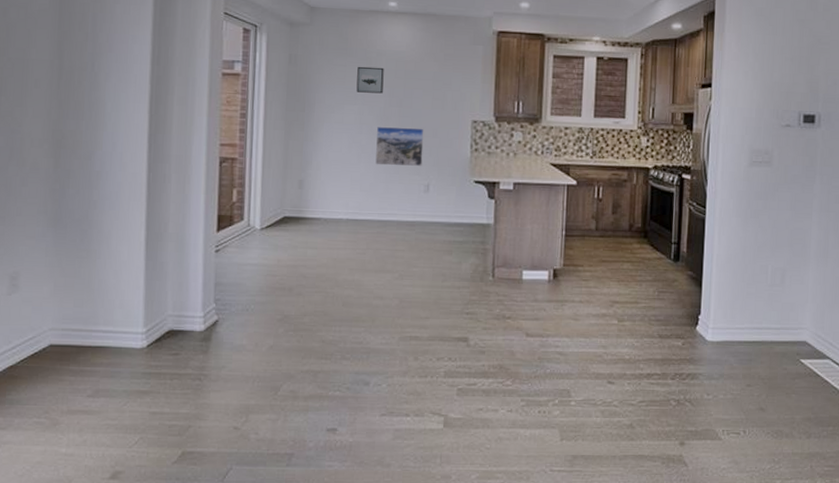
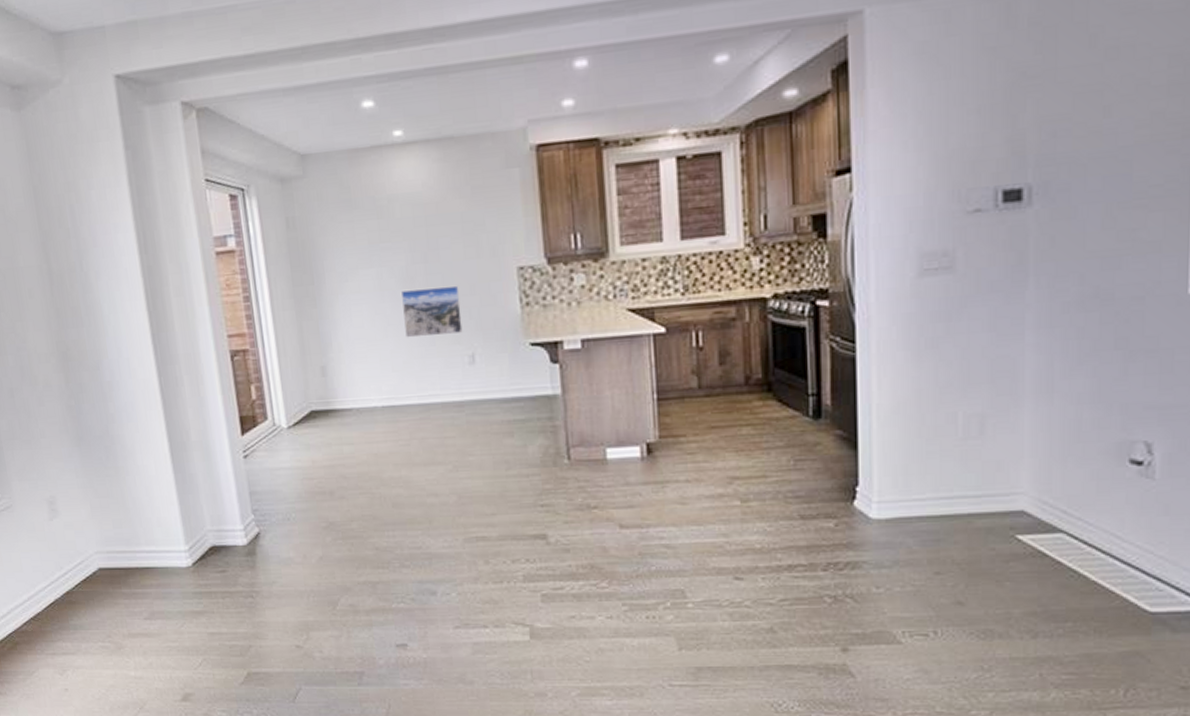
wall art: present [356,66,384,94] -> none [367,216,402,252]

